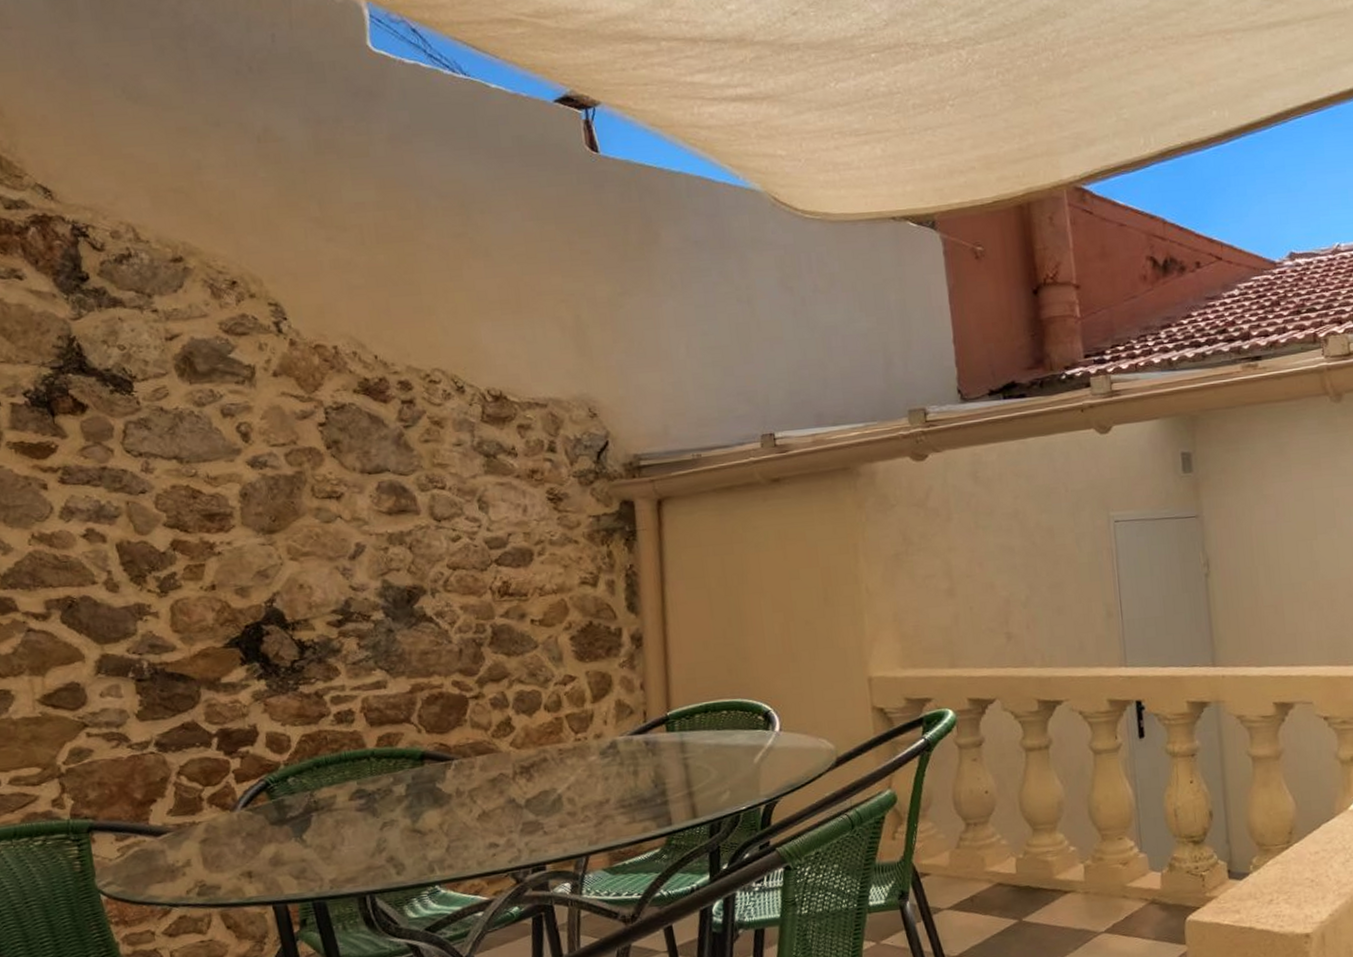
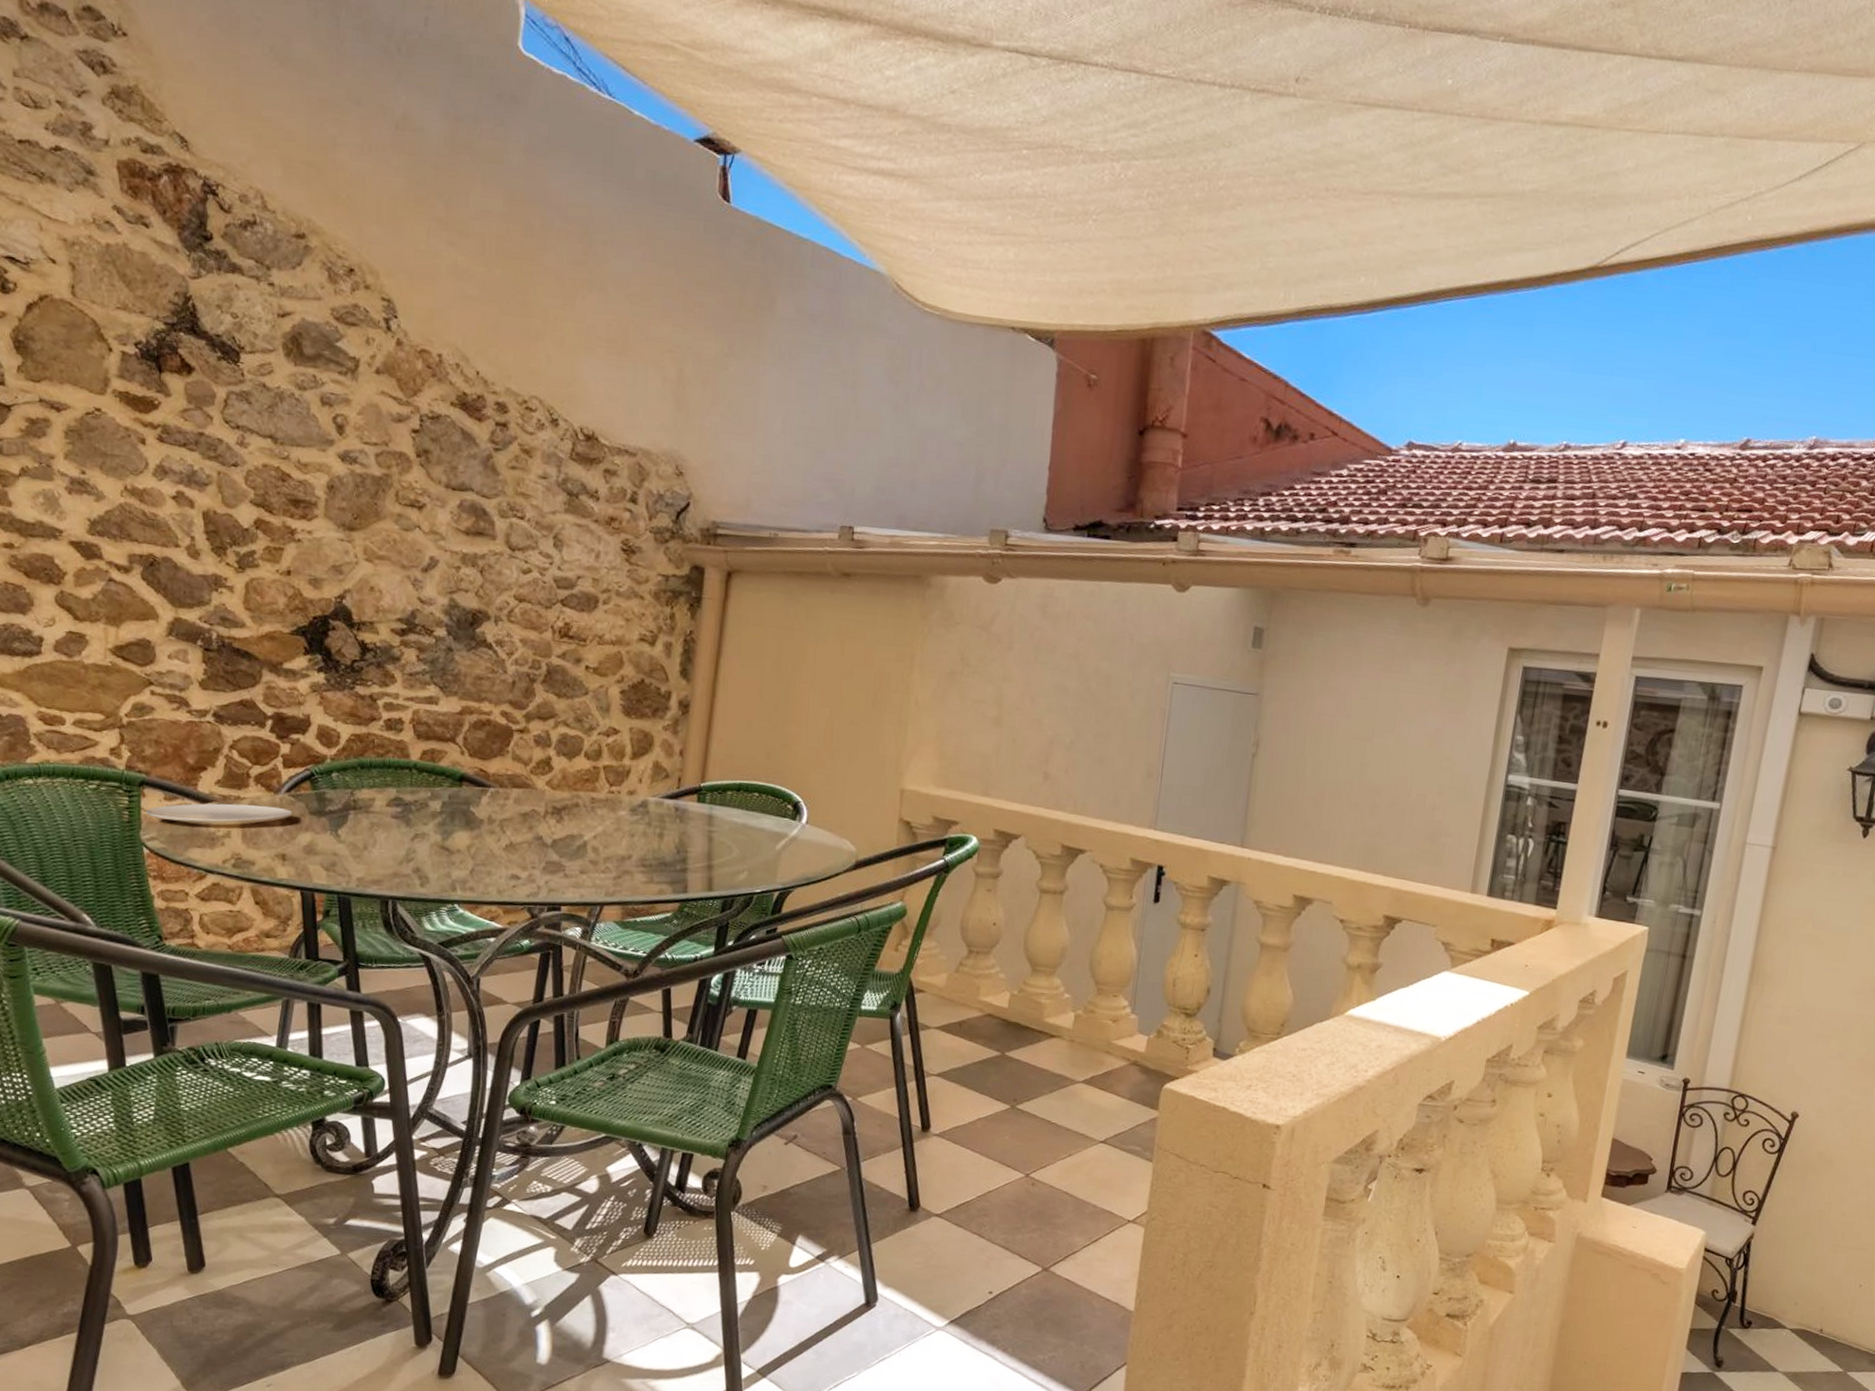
plate: none [97,824,253,862] -> present [145,803,293,826]

